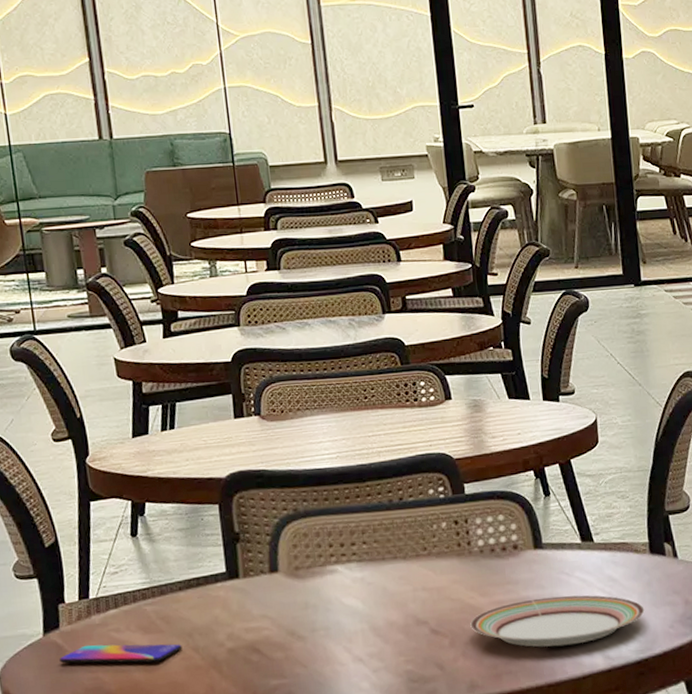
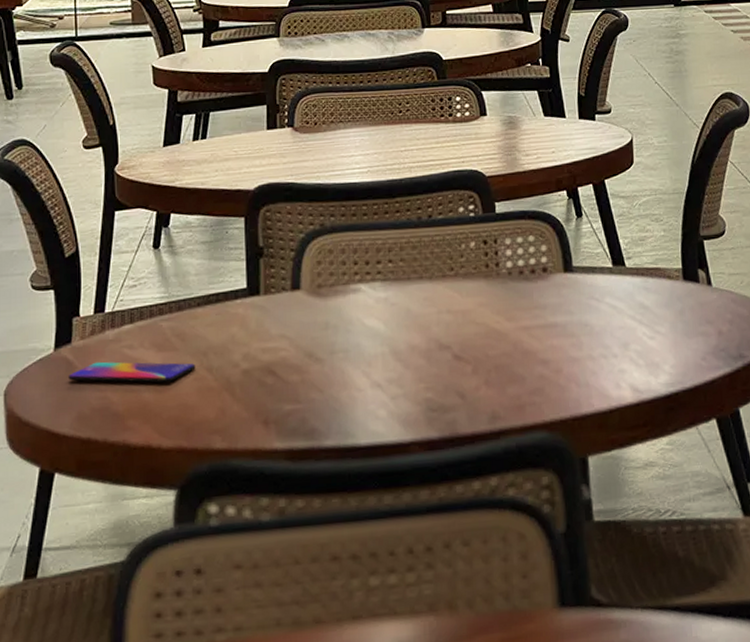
plate: present [470,595,645,647] -> none [495,322,676,377]

